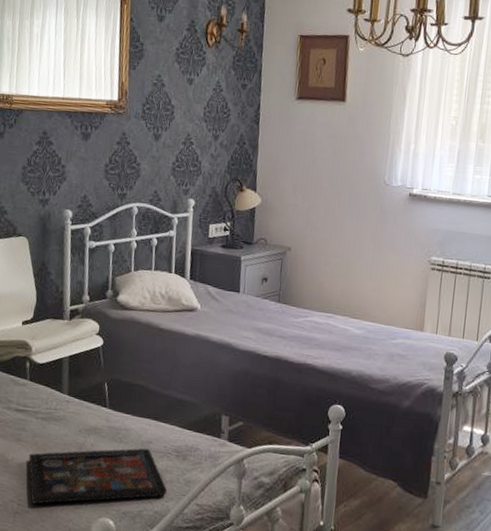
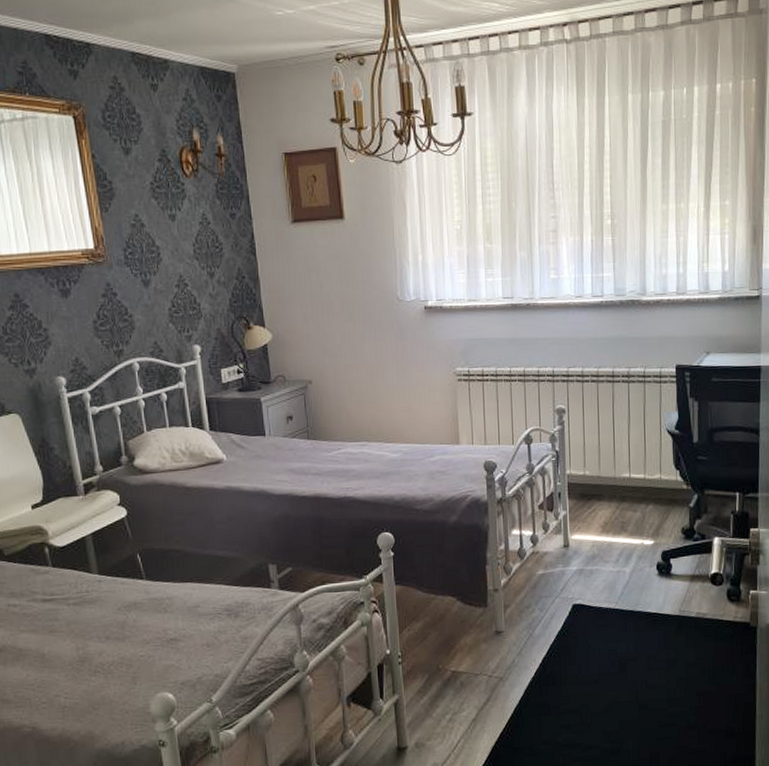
decorative tray: present [28,448,168,504] -> none [67,613,225,694]

